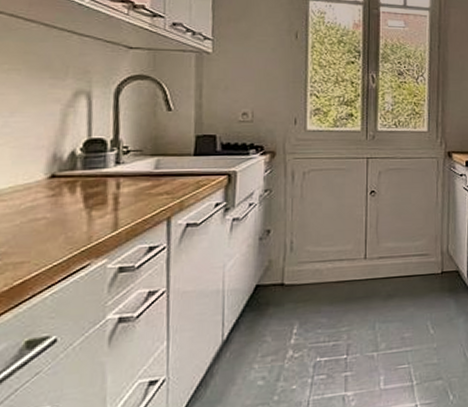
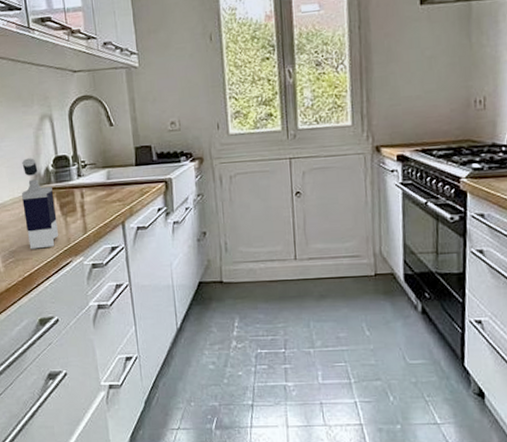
perfume bottle: none [27,138,78,250] -> present [22,158,59,249]

